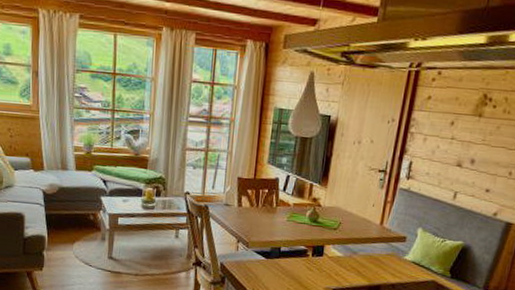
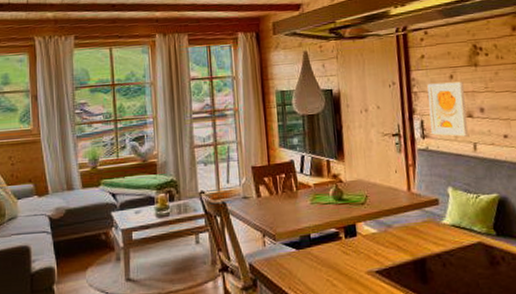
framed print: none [416,127,463,184] -> present [427,81,468,137]

